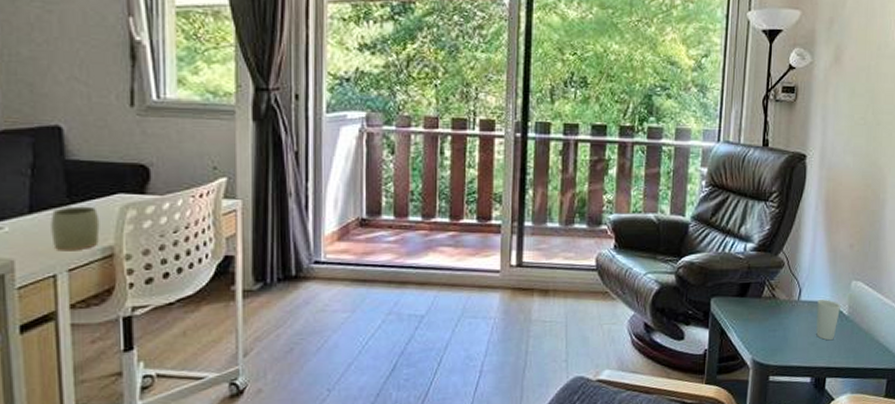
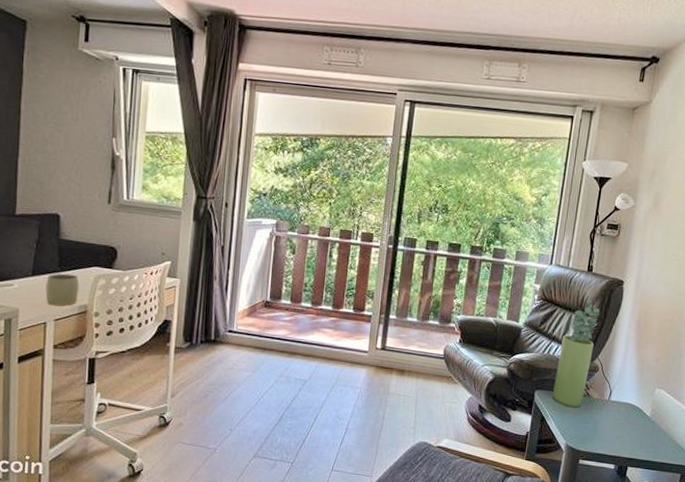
vase: none [731,173,781,314] -> present [552,294,601,408]
cup: present [816,299,841,341] -> none [622,401,645,436]

